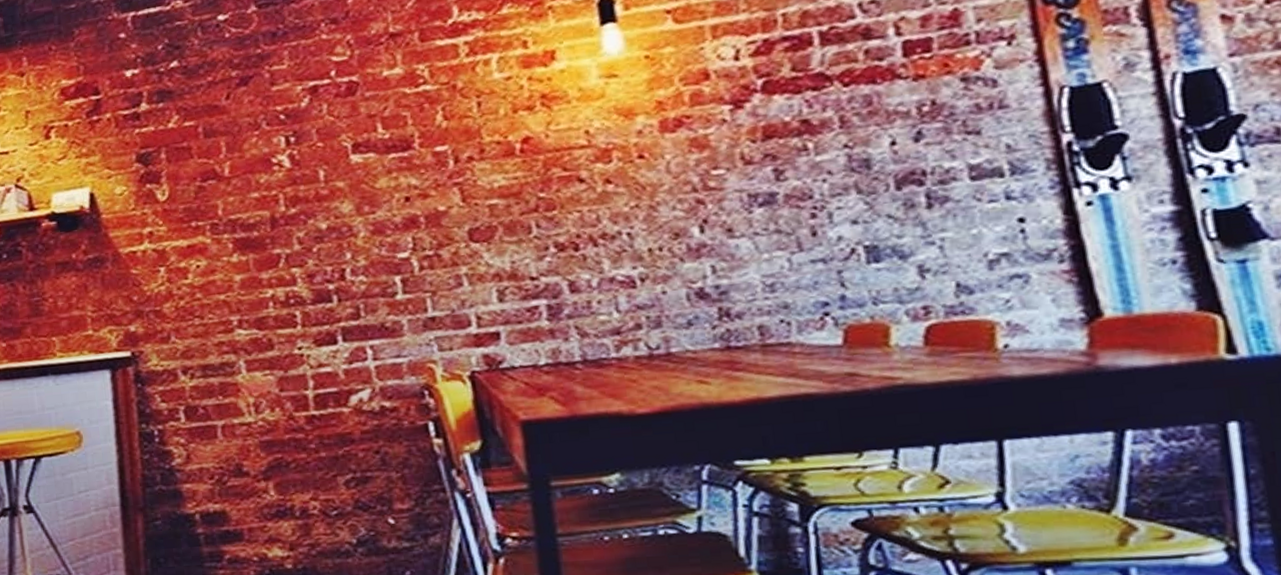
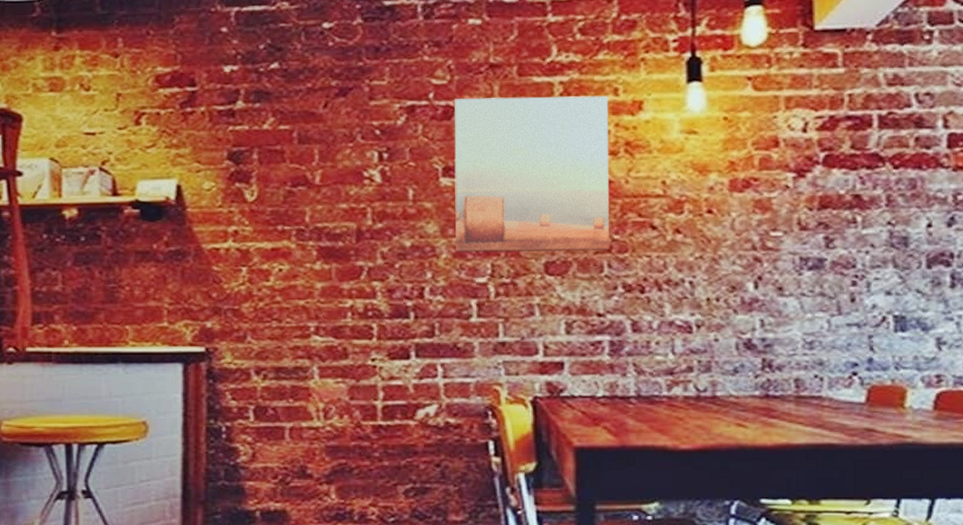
wall art: none [357,50,536,230] -> present [454,95,609,253]

